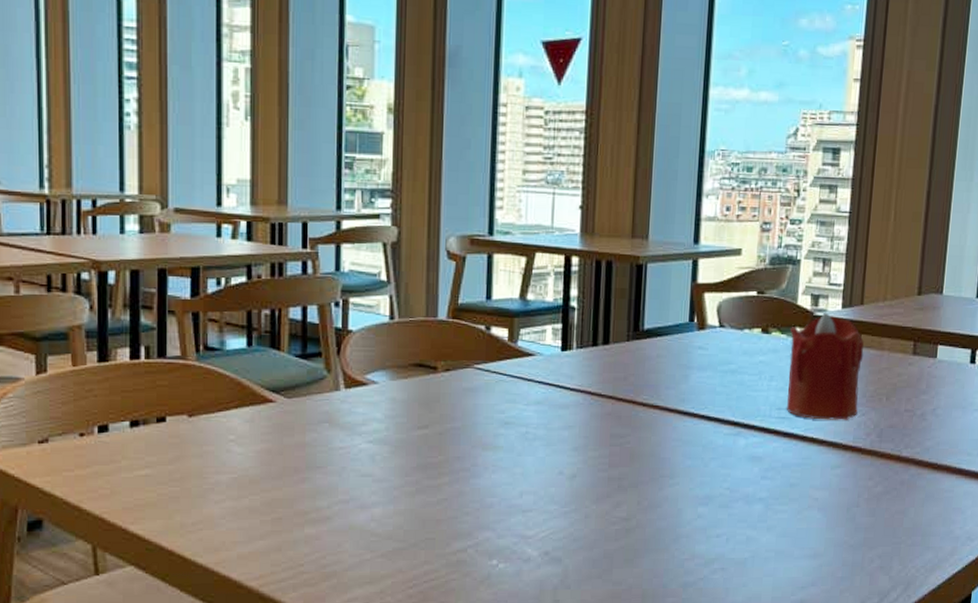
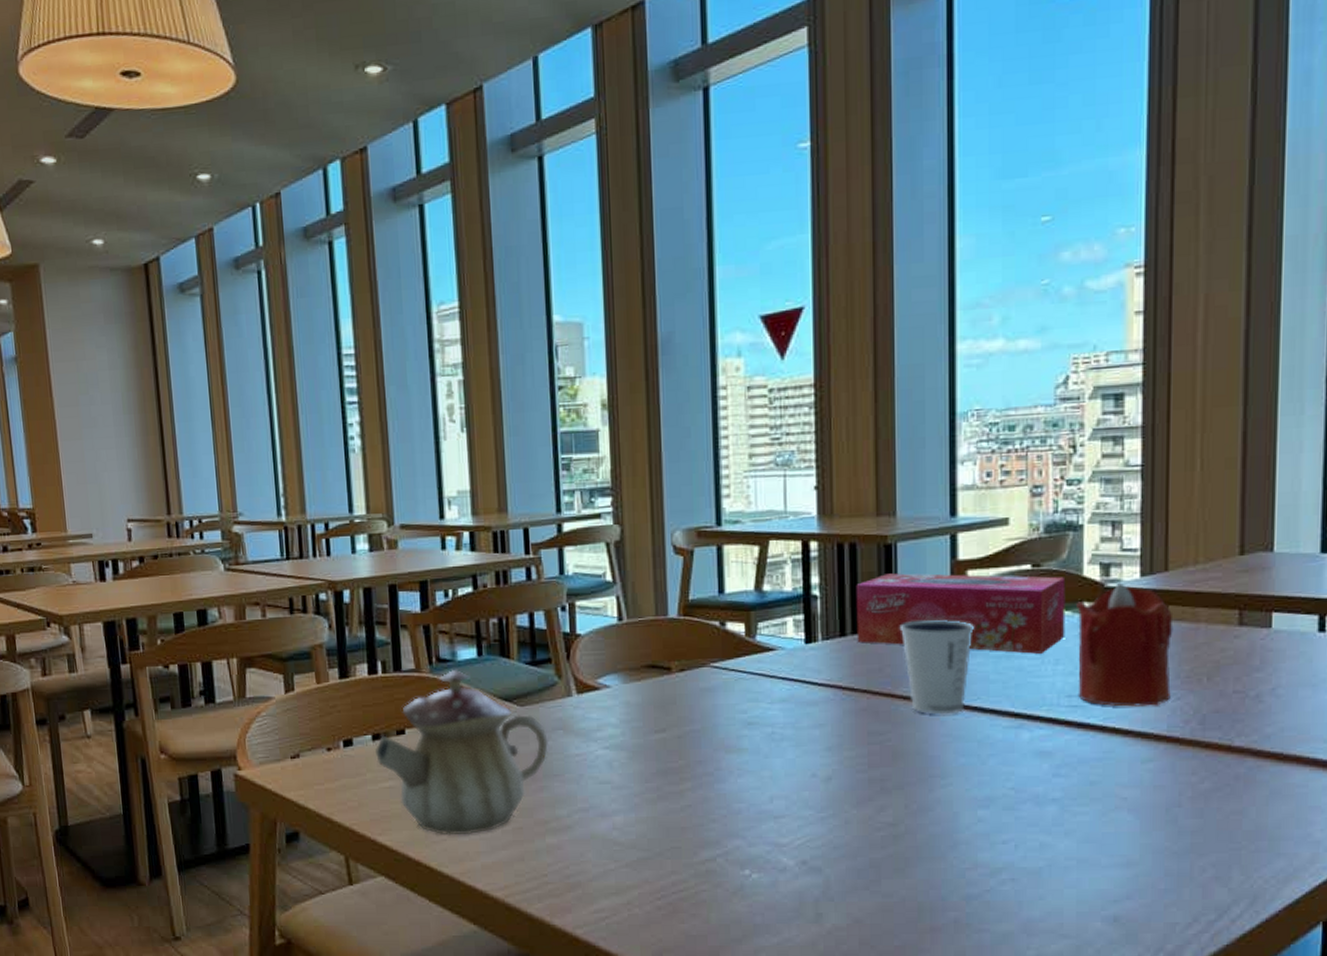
teapot: none [132,358,314,525] -> present [374,669,549,836]
tissue box: none [607,291,784,370] -> present [856,573,1066,654]
dixie cup: none [644,335,707,421] -> present [899,619,974,715]

